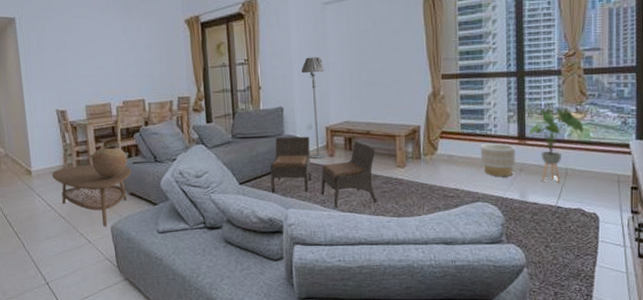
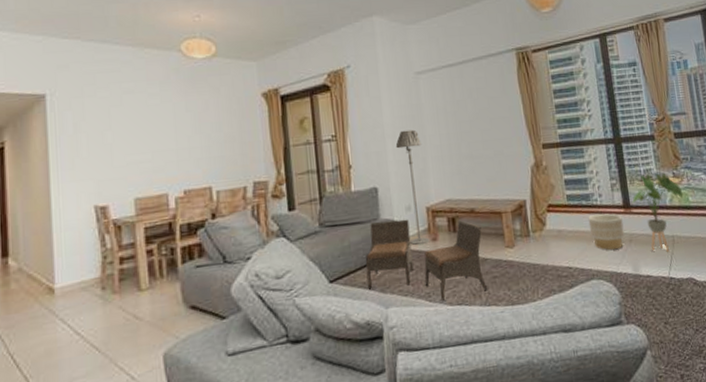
coffee table: present [51,165,131,227] -> none [83,270,193,356]
vessel: present [89,146,130,178] -> none [137,247,191,290]

